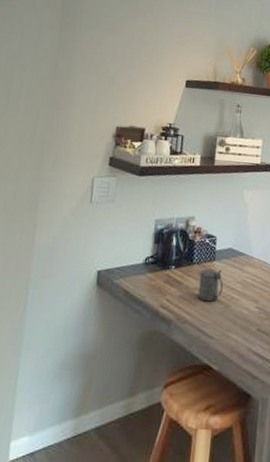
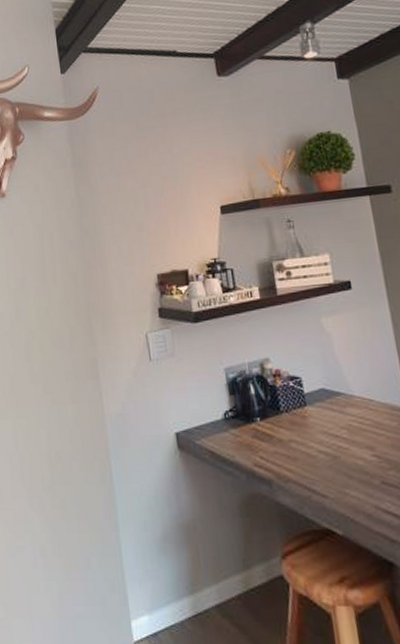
beer stein: present [197,268,224,302] -> none [291,415,326,455]

